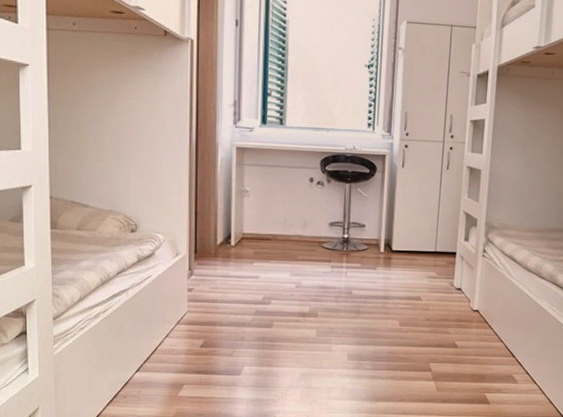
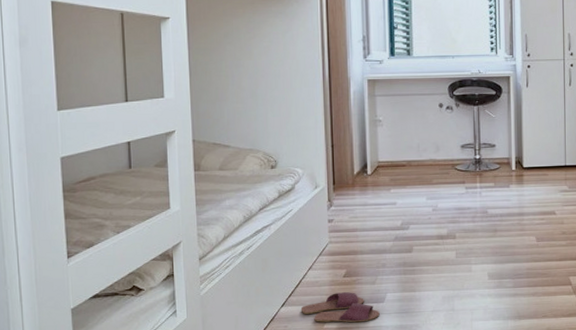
slippers: none [155,361,236,393] -> present [300,291,380,323]

